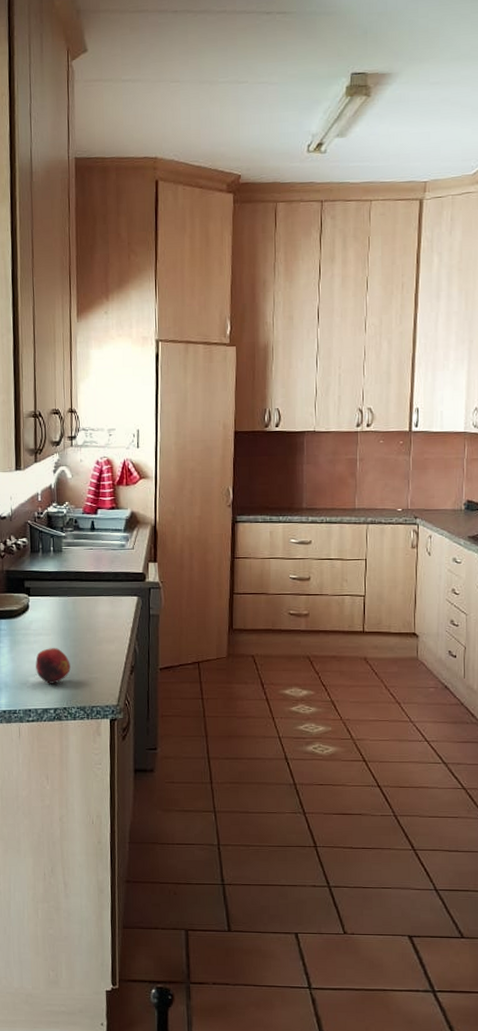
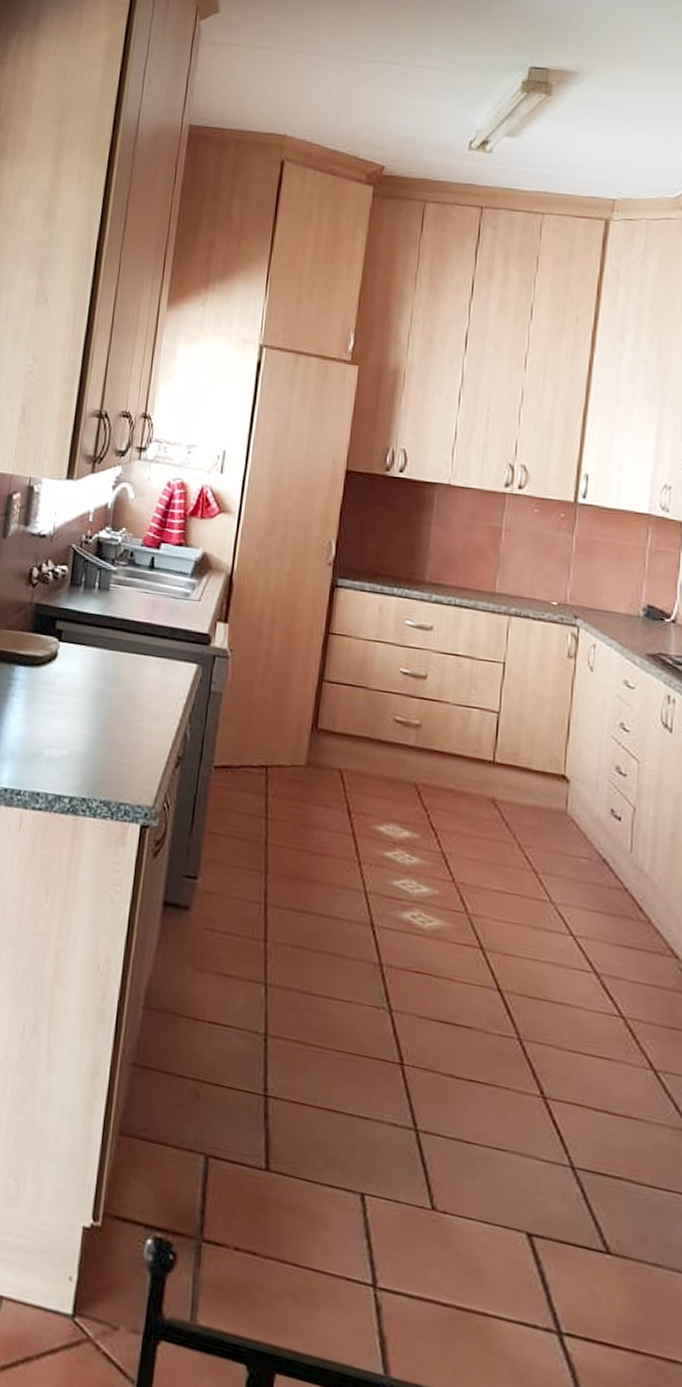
fruit: present [35,648,71,684] -> none [54,713,100,764]

